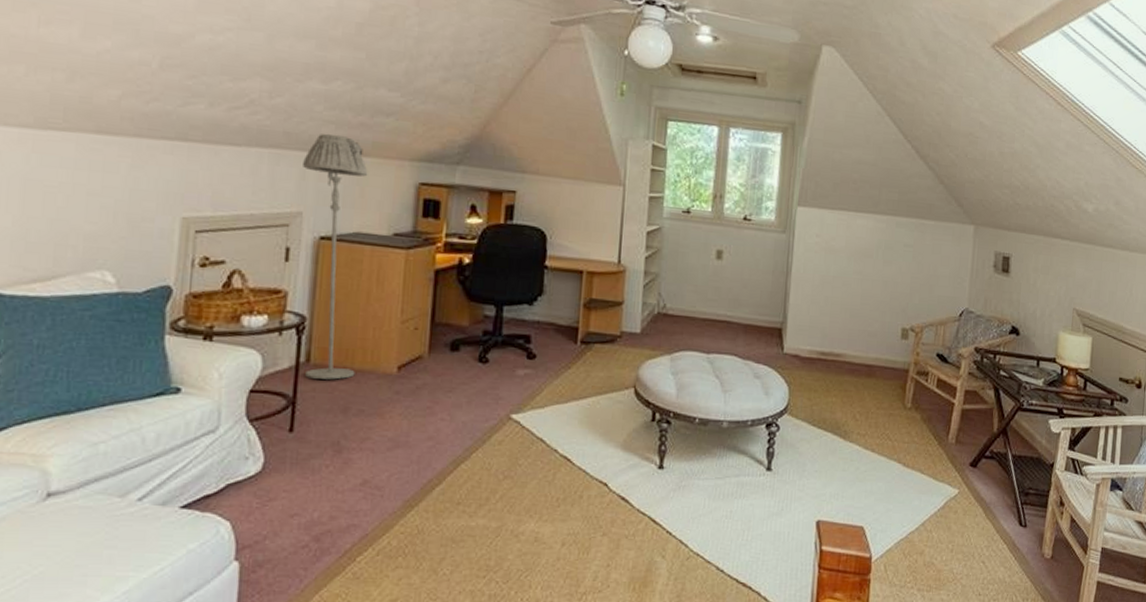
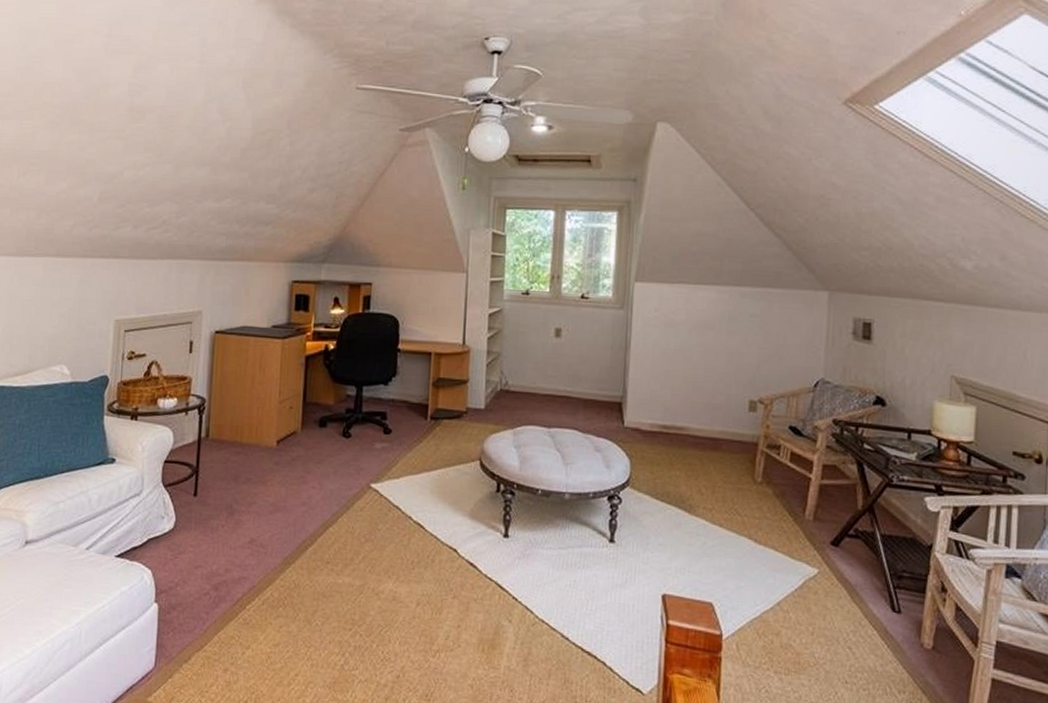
floor lamp: present [303,133,368,380] -> none [202,244,252,452]

